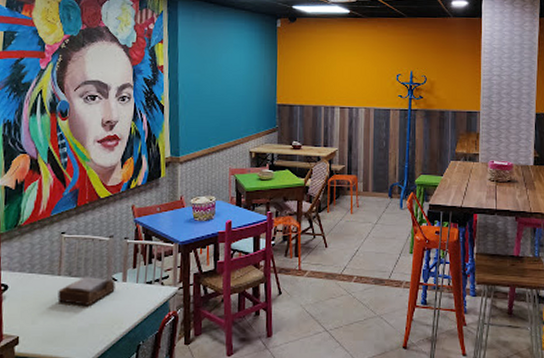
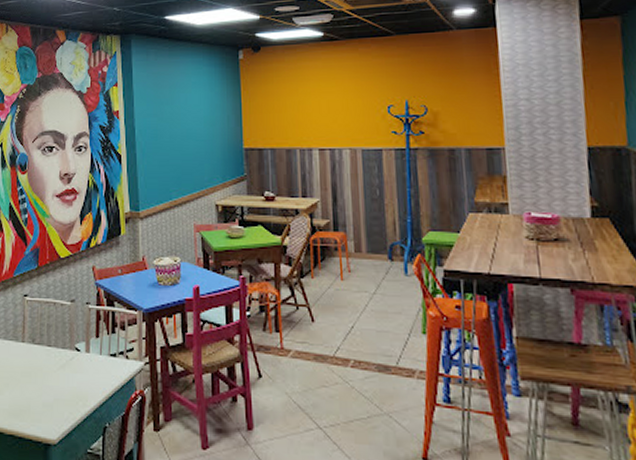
napkin holder: present [57,276,116,305] -> none [22,344,79,377]

